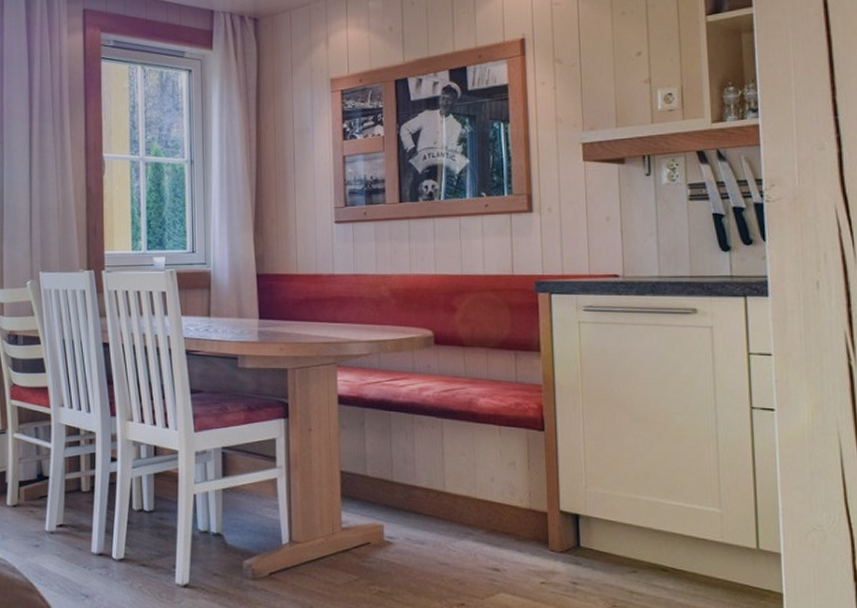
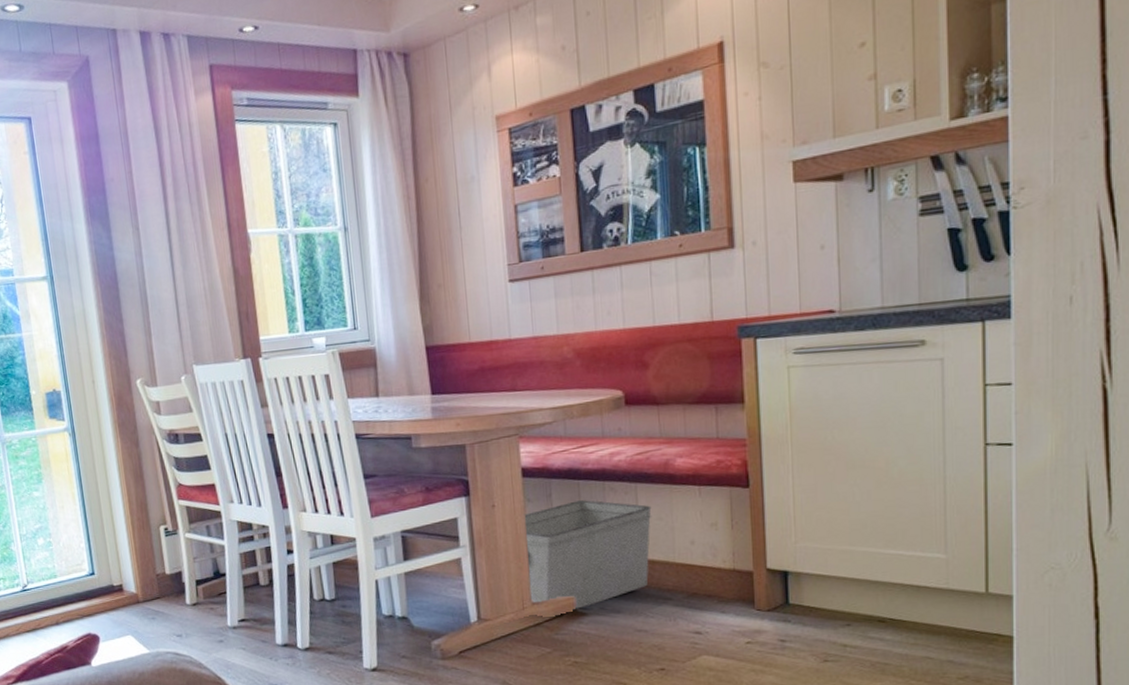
storage bin: none [338,431,456,539] -> present [524,500,652,610]

